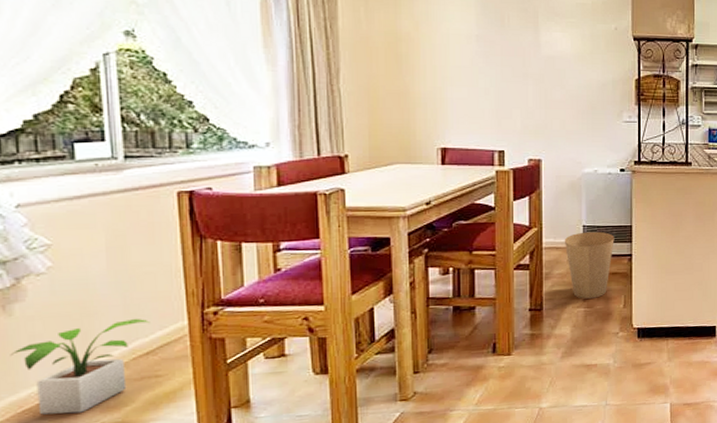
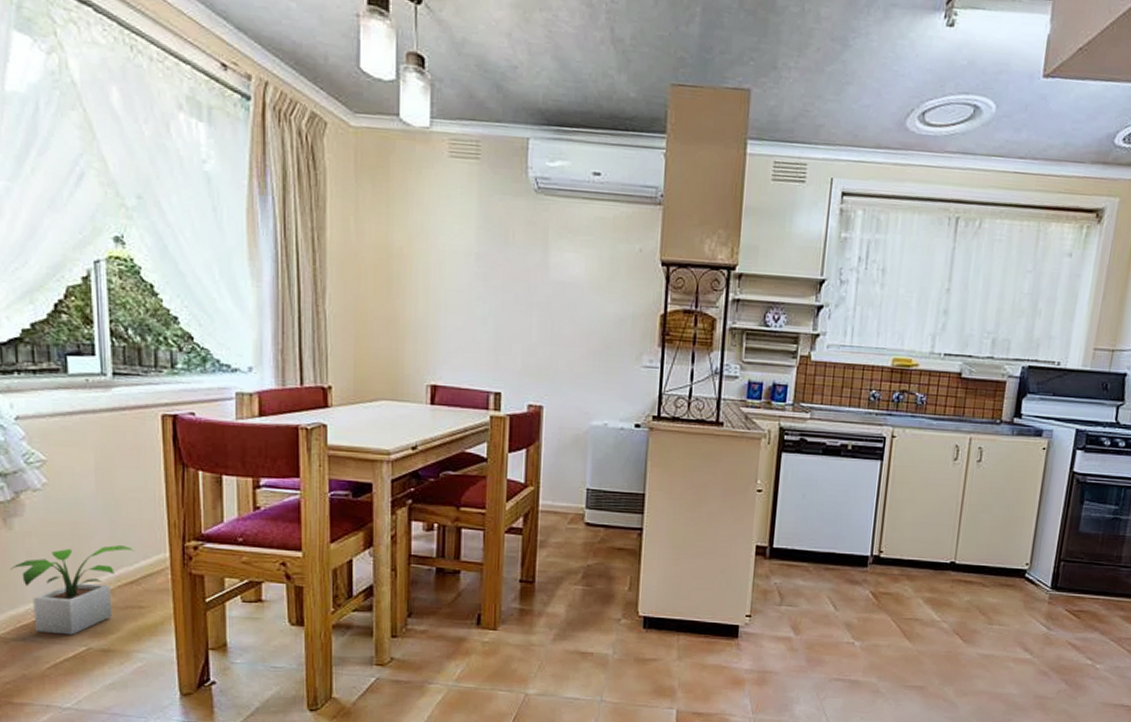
trash can: present [564,231,614,299] -> none [563,496,623,576]

